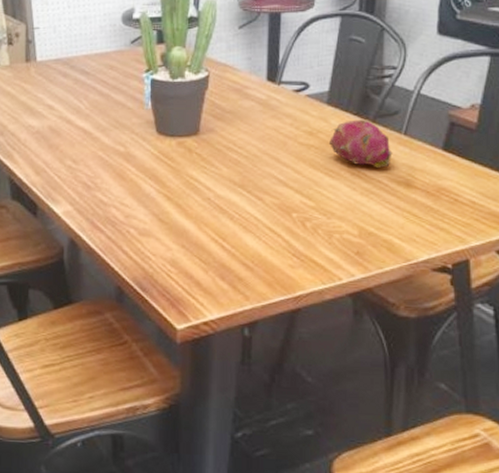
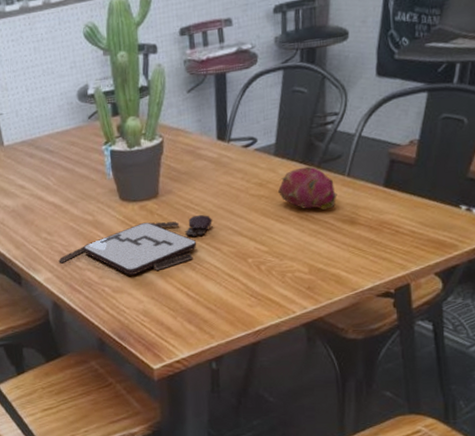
board game: none [81,158,256,217] -> present [58,214,213,275]

